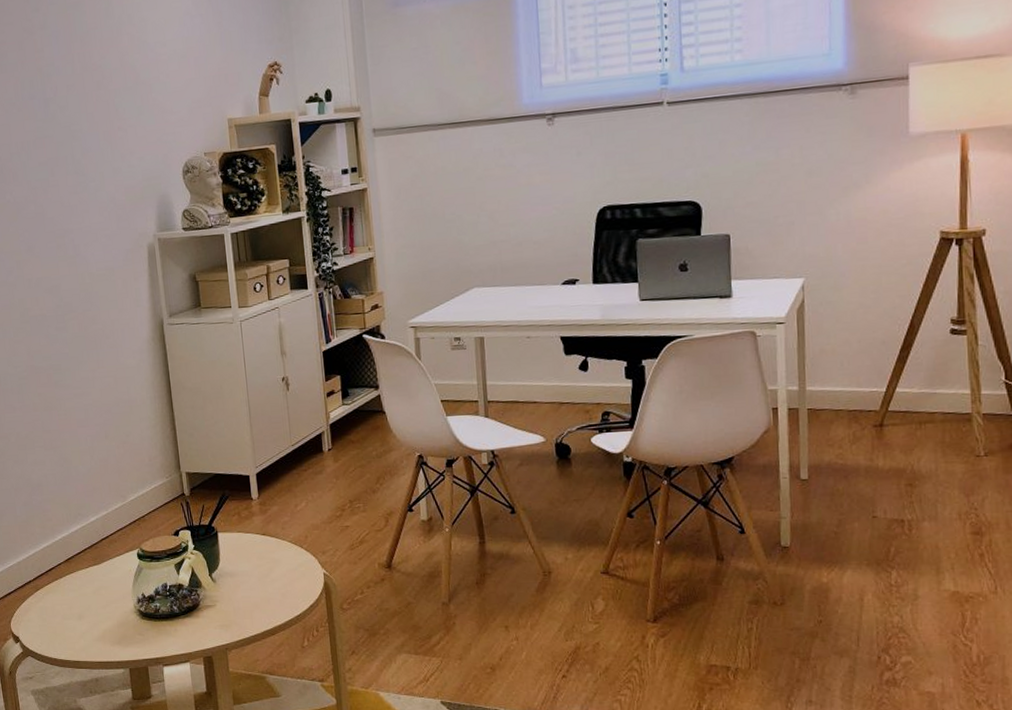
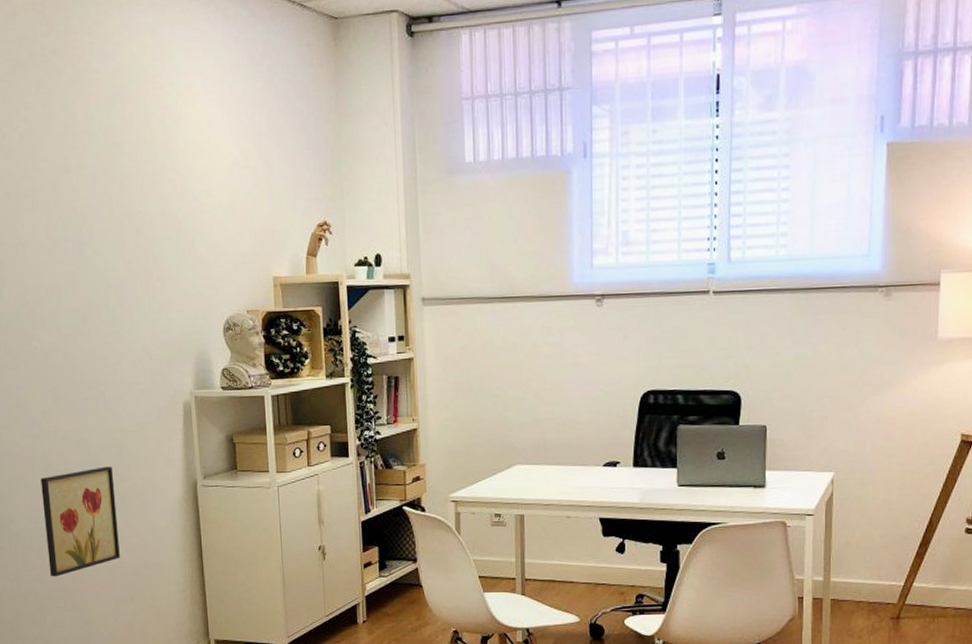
wall art: none [17,310,94,418] -> present [40,466,120,577]

